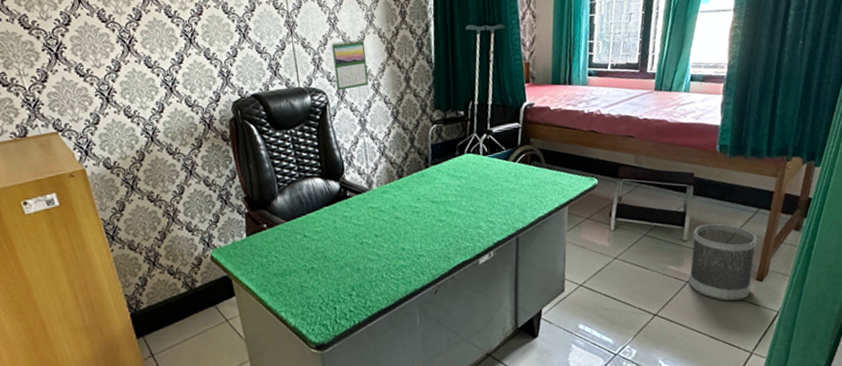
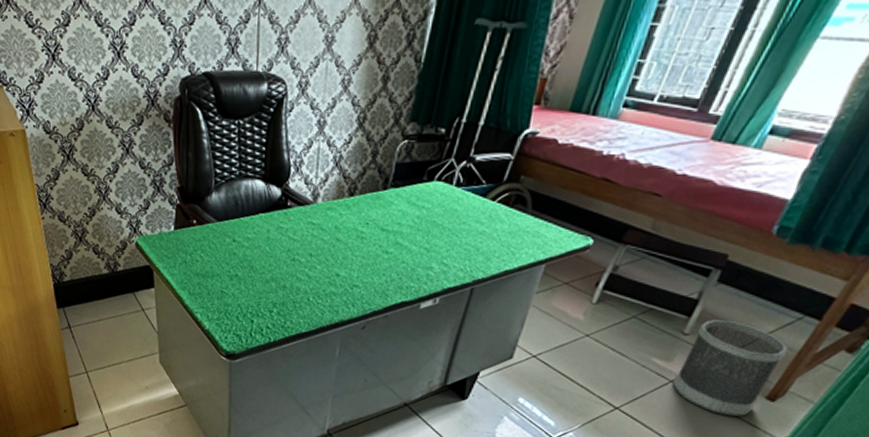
calendar: present [332,39,368,91] -> none [300,19,344,82]

